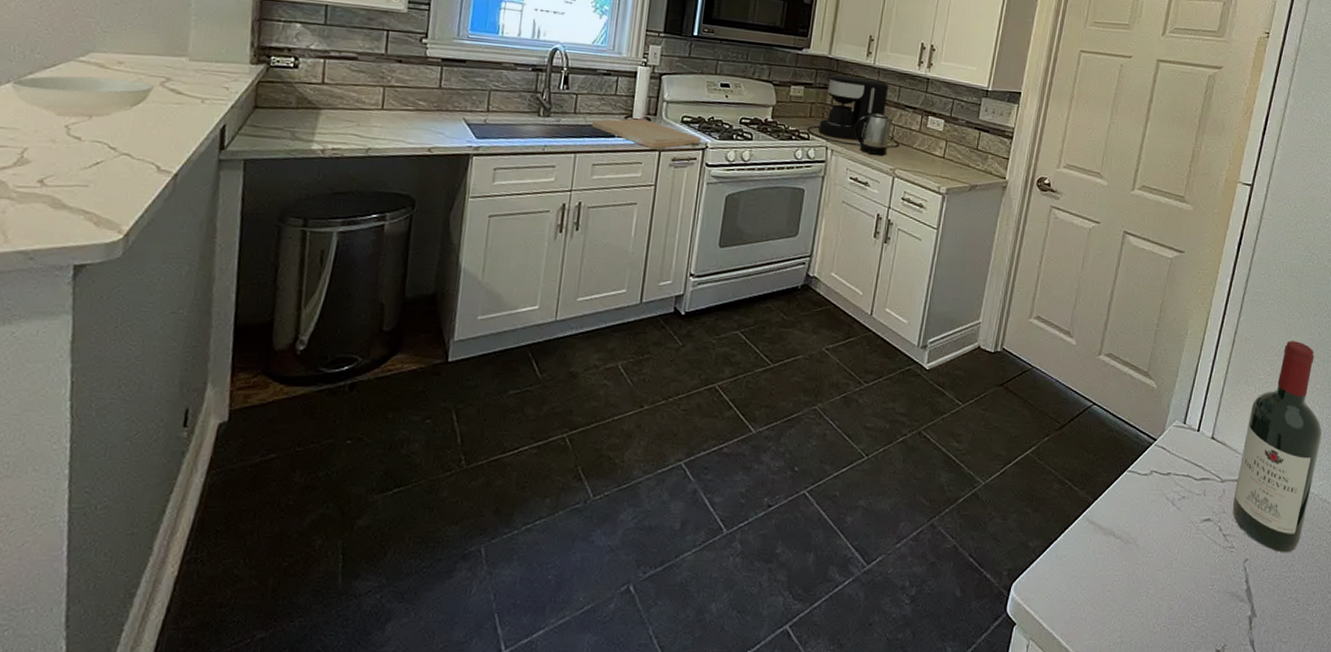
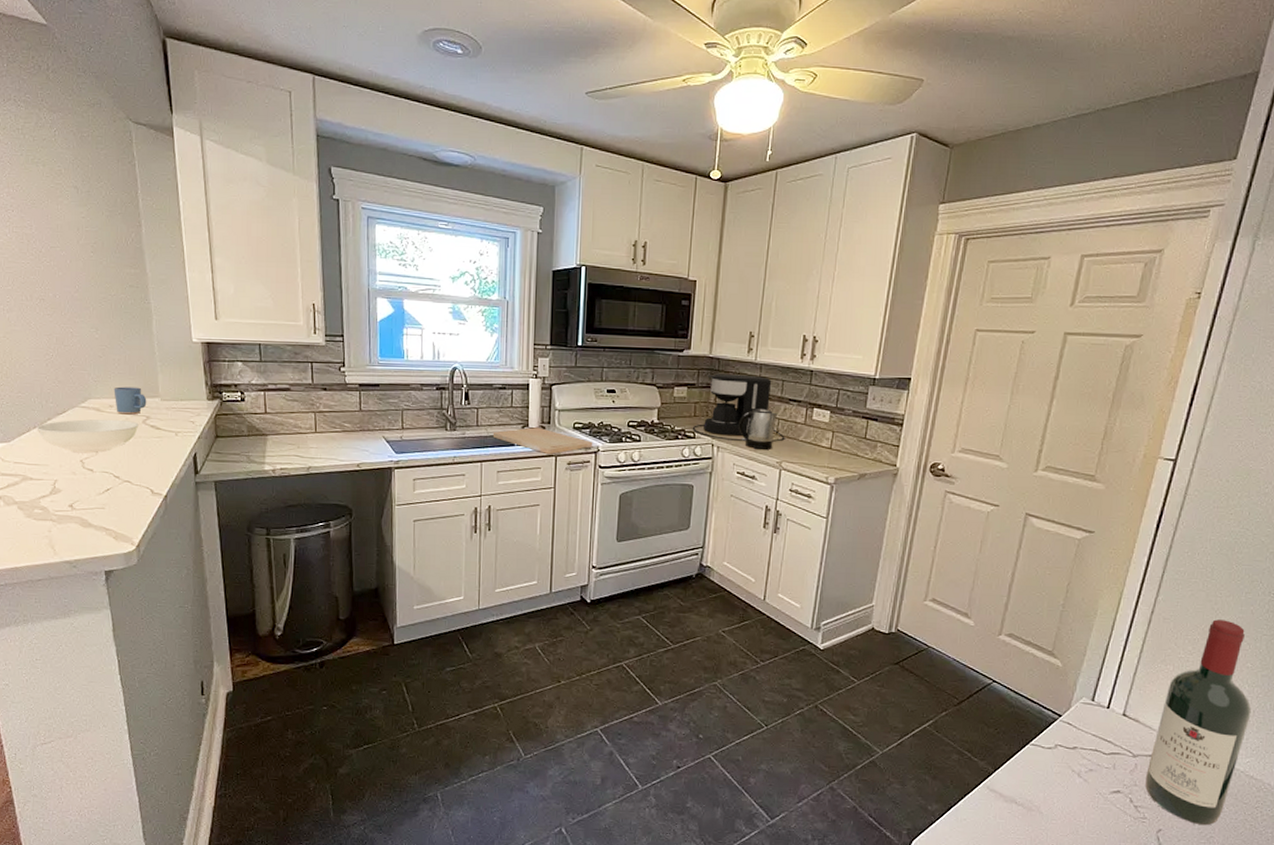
mug: none [126,40,171,75] -> present [114,386,147,415]

